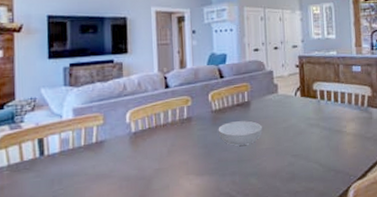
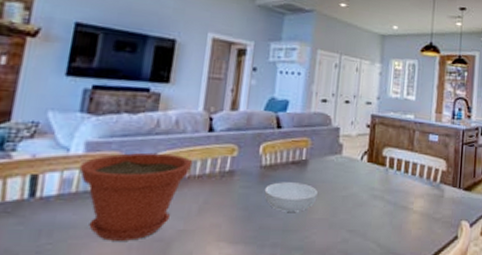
plant pot: none [72,110,157,183] -> present [79,152,193,241]

